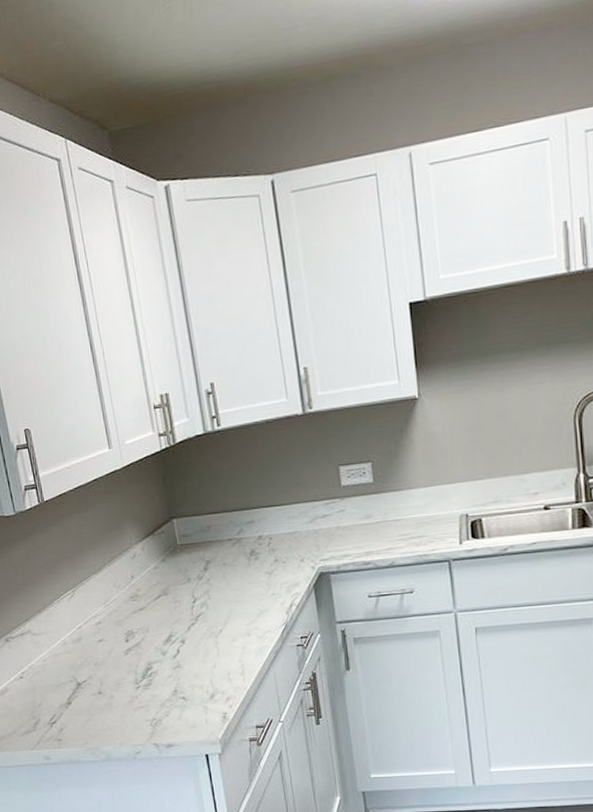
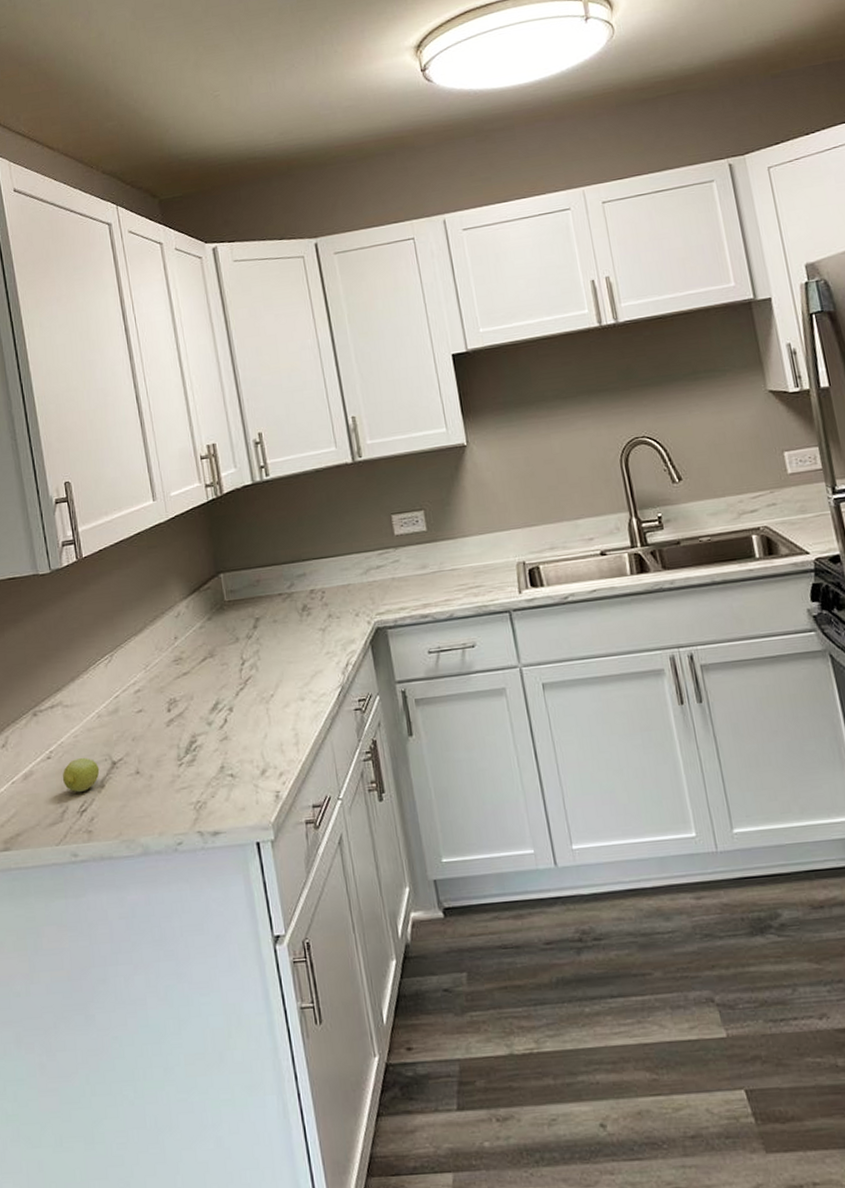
fruit: none [33,678,67,708] -> present [62,757,100,793]

